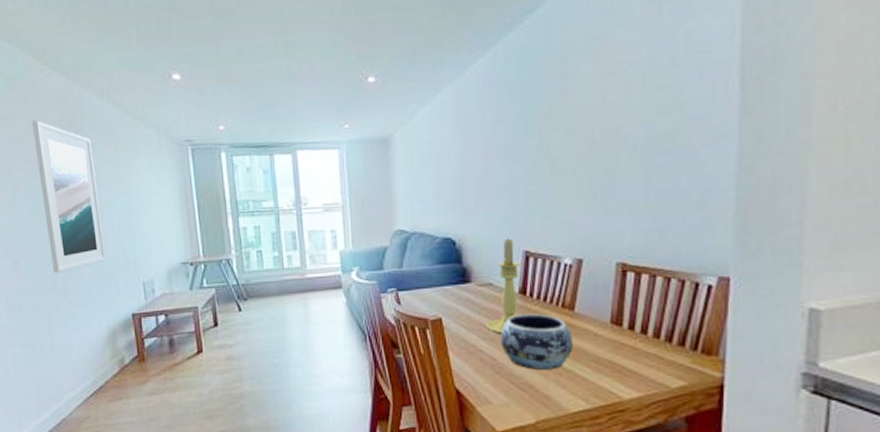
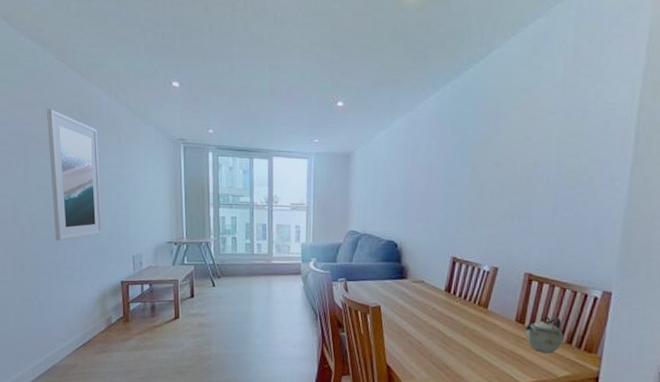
candle holder: present [485,238,521,334] -> none [415,245,448,323]
decorative bowl: present [500,314,573,370] -> none [426,308,484,355]
teapot: none [623,313,674,360] -> present [525,316,564,354]

